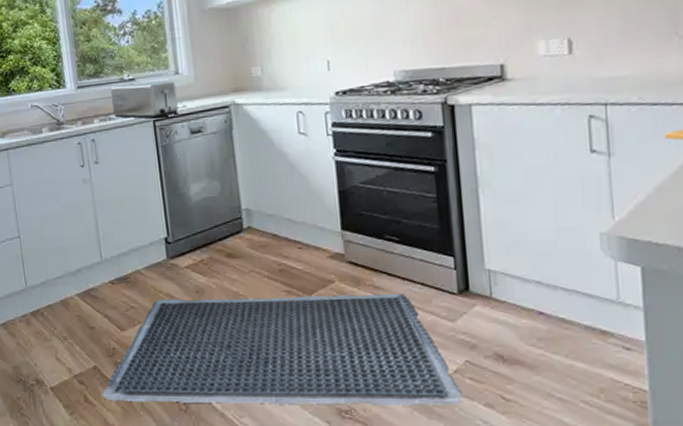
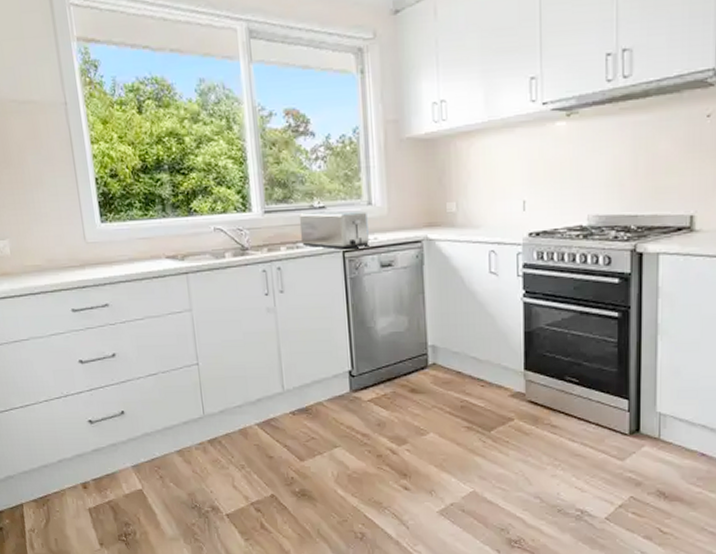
floor mat: present [102,293,463,406] -> none [278,431,624,537]

